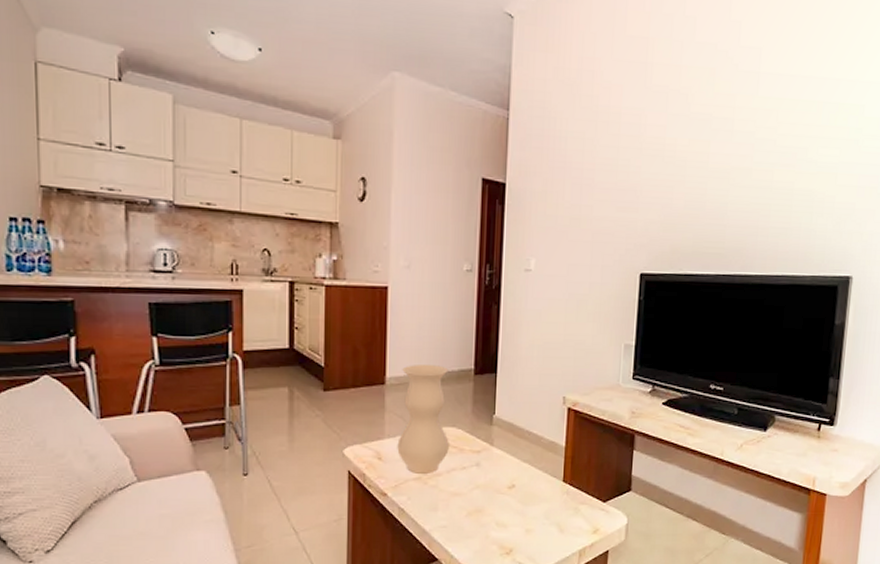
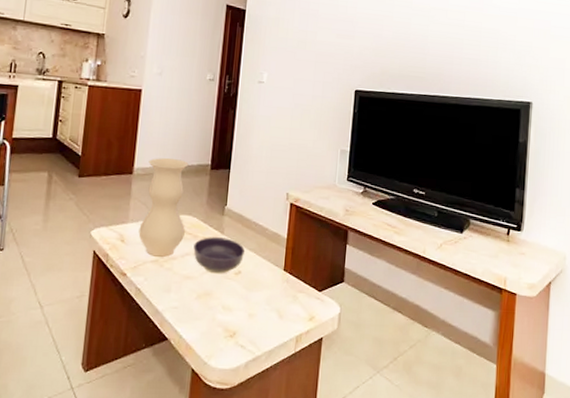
bowl: none [460,449,518,489] -> present [193,237,245,274]

